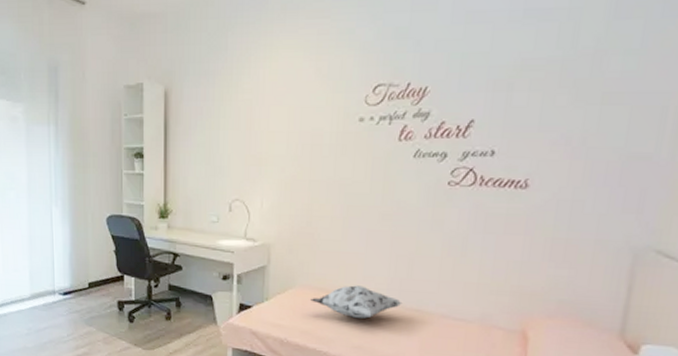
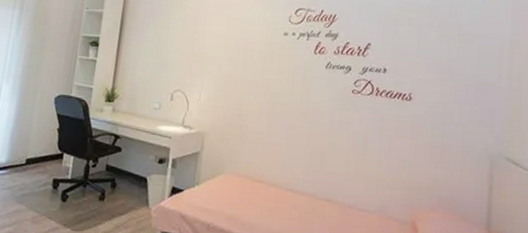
decorative pillow: present [310,285,402,319] -> none [237,174,316,207]

